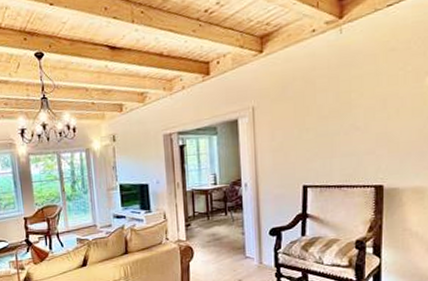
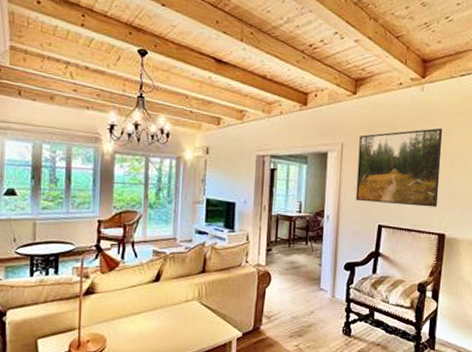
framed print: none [272,70,371,165] -> present [355,127,443,207]

